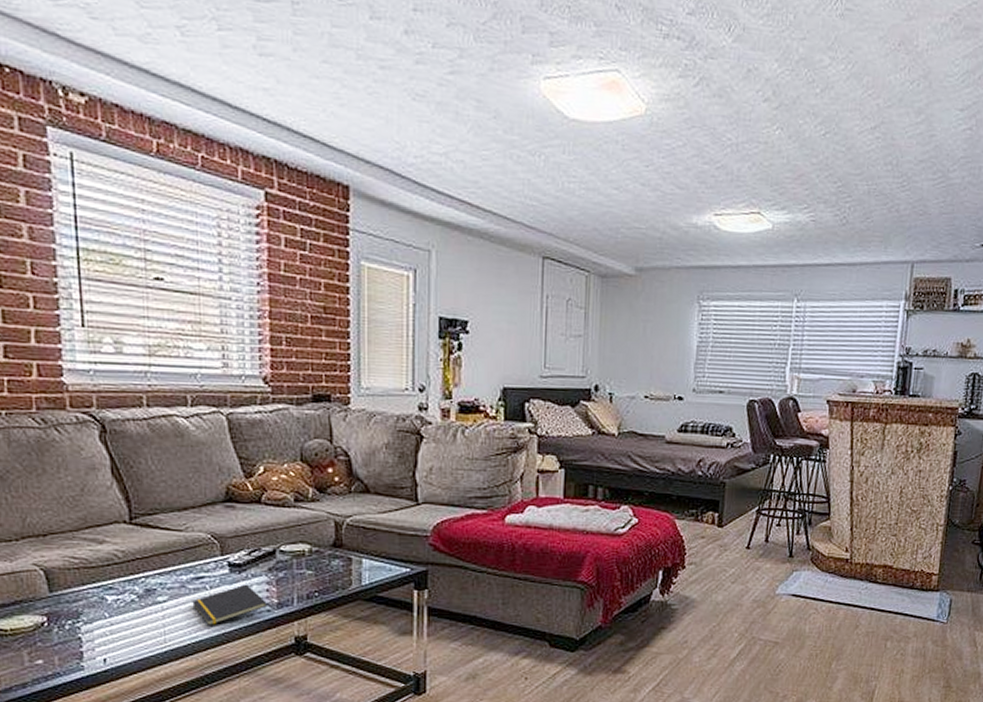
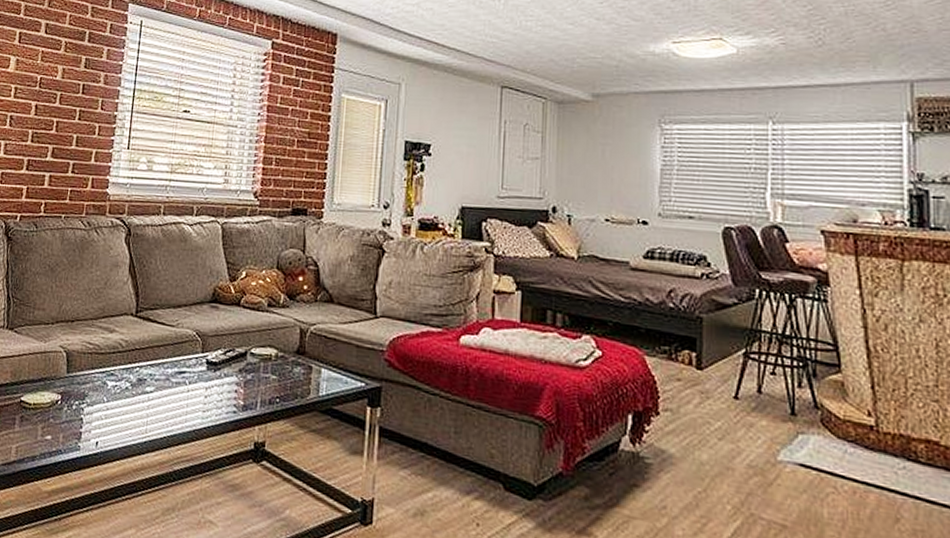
notepad: present [192,584,267,626] -> none [172,382,234,422]

